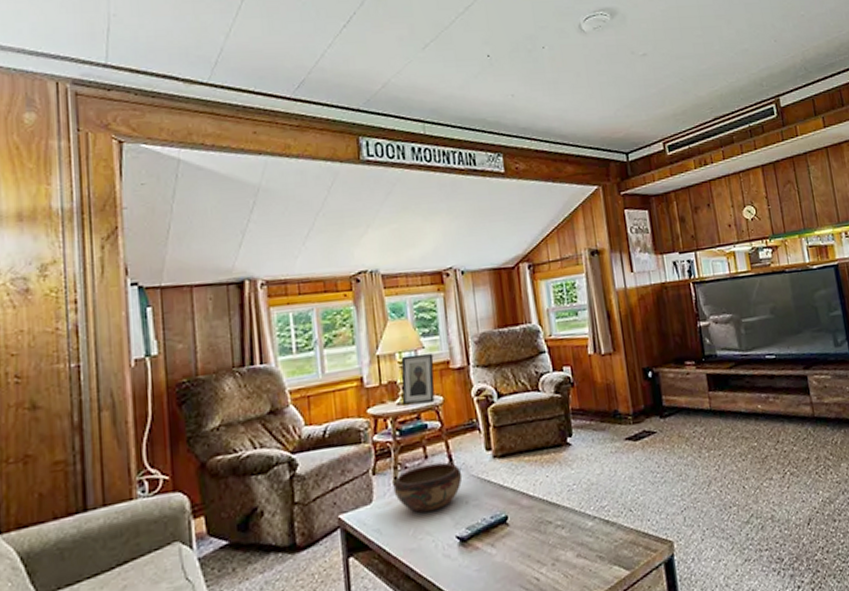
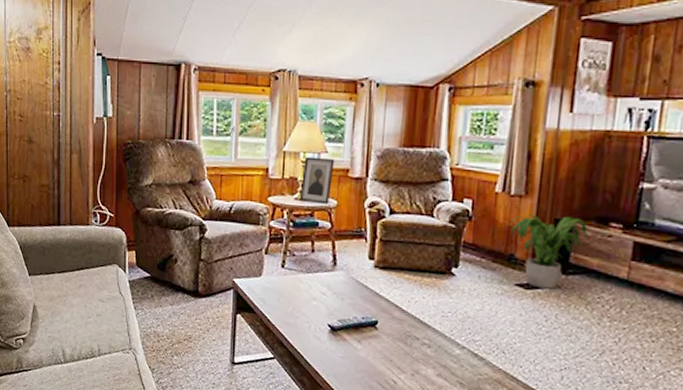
decorative bowl: present [393,462,463,514] -> none [280,257,343,299]
potted plant: none [606,363,673,437] -> present [508,214,591,289]

